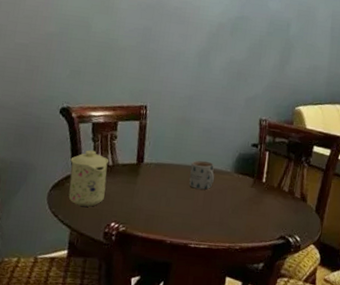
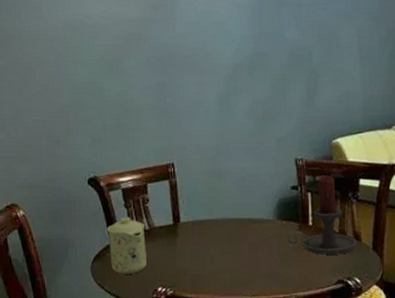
mug: present [189,160,215,190] -> none [230,211,257,242]
candle holder: none [240,137,303,213] -> present [286,175,357,255]

